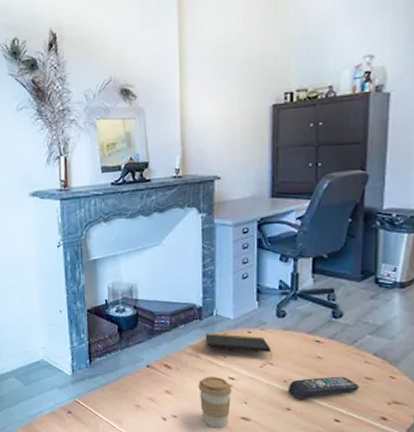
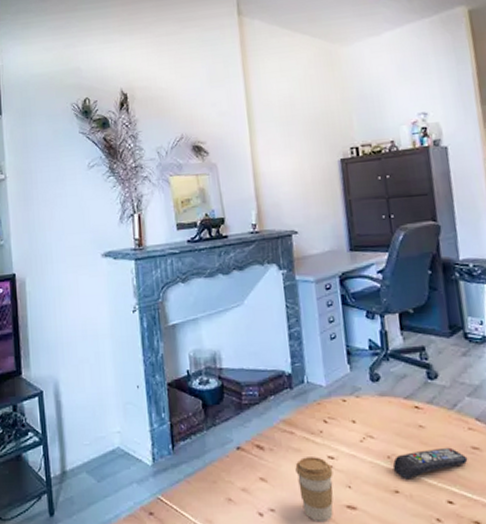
notepad: present [205,333,272,359] -> none [297,403,372,431]

